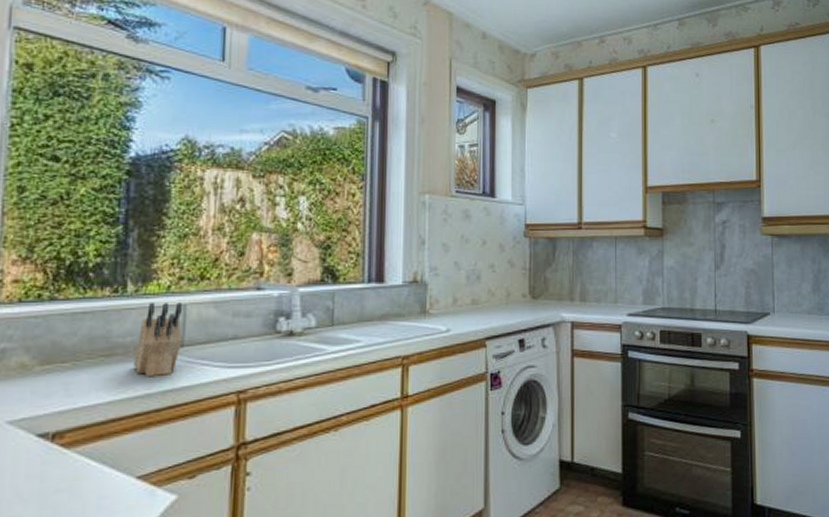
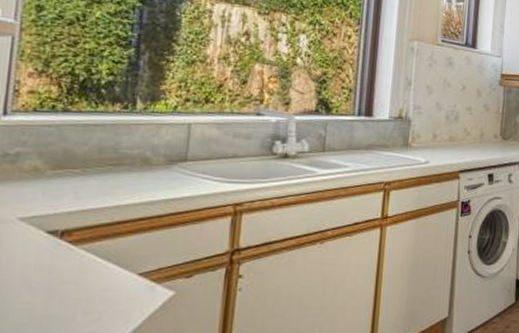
knife block: present [134,303,183,378] -> none [140,120,188,187]

